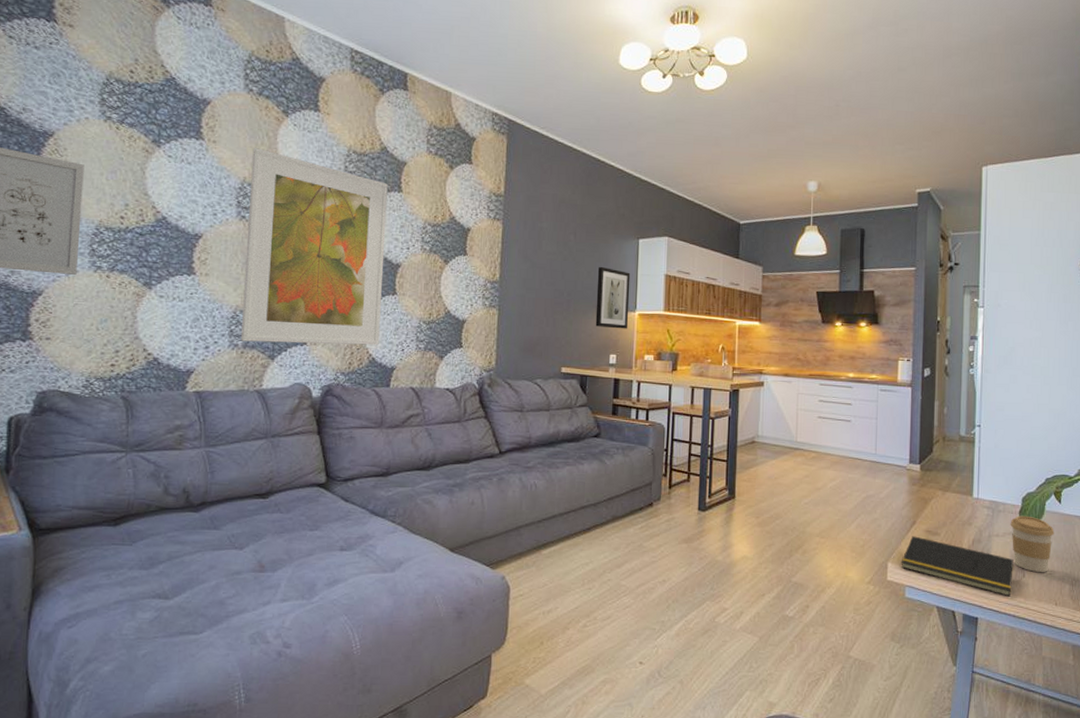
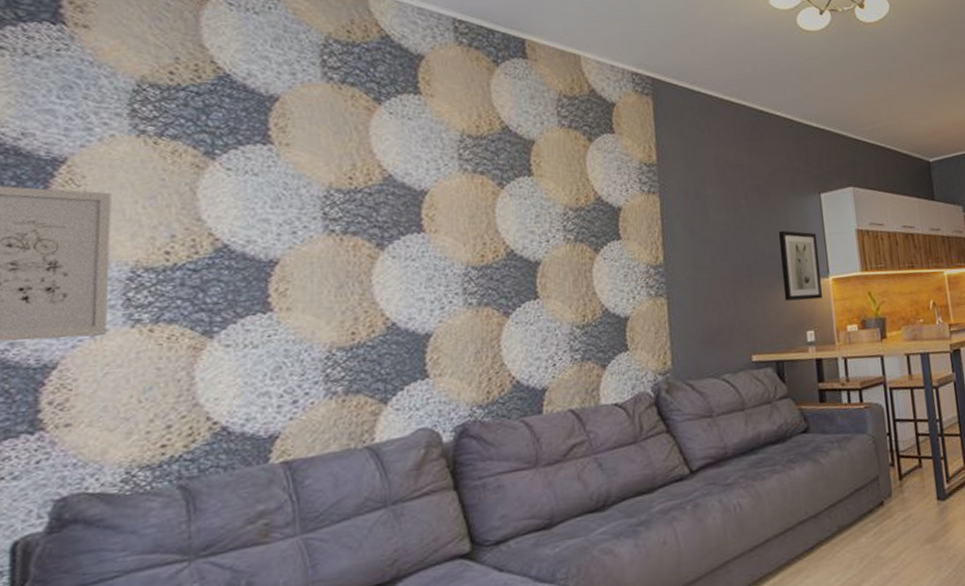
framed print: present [241,148,388,345] -> none [338,145,523,387]

